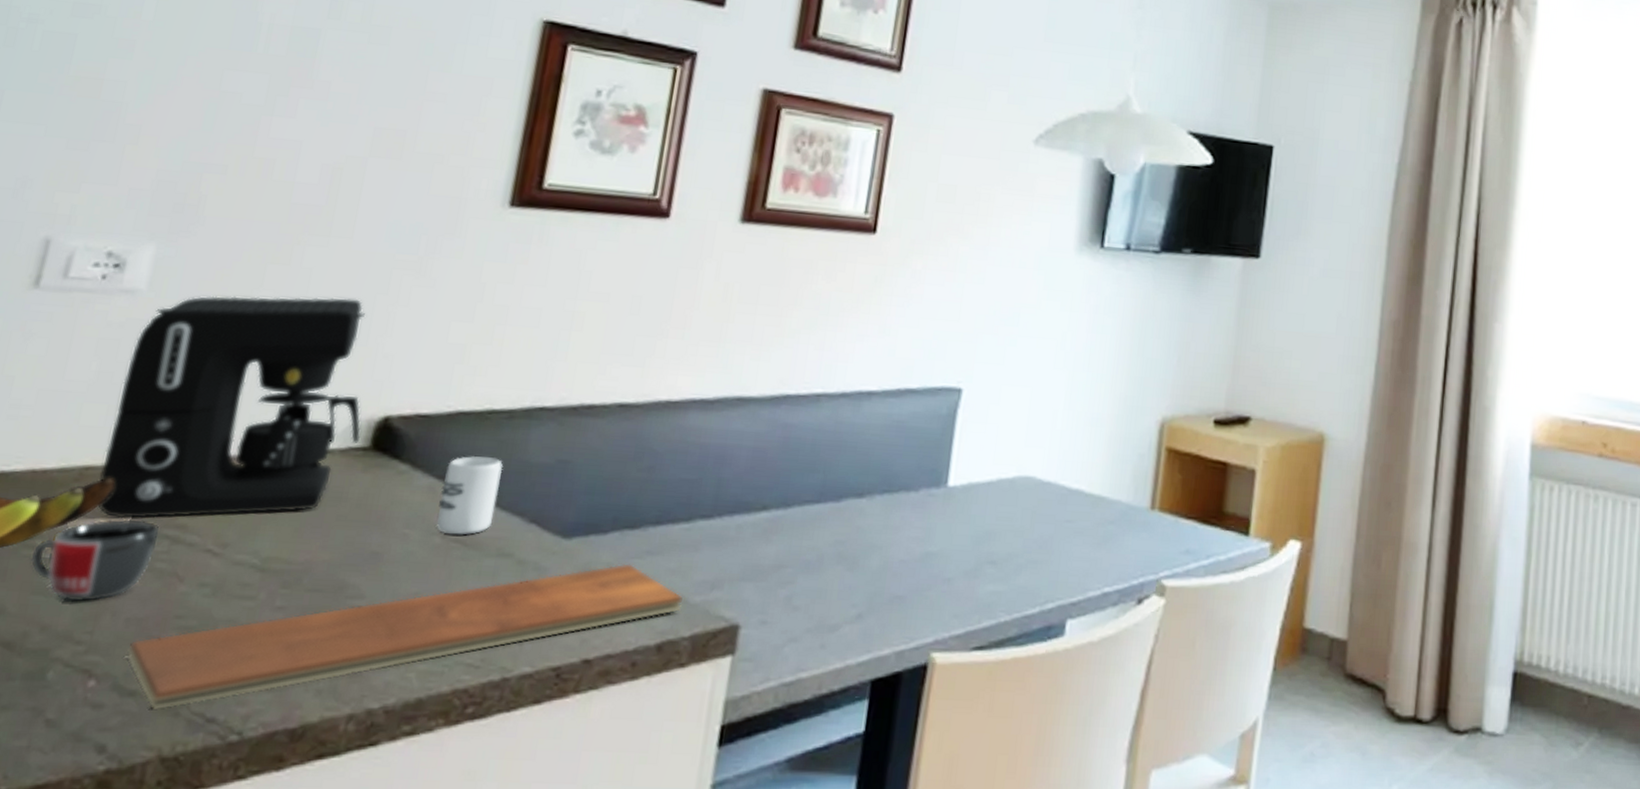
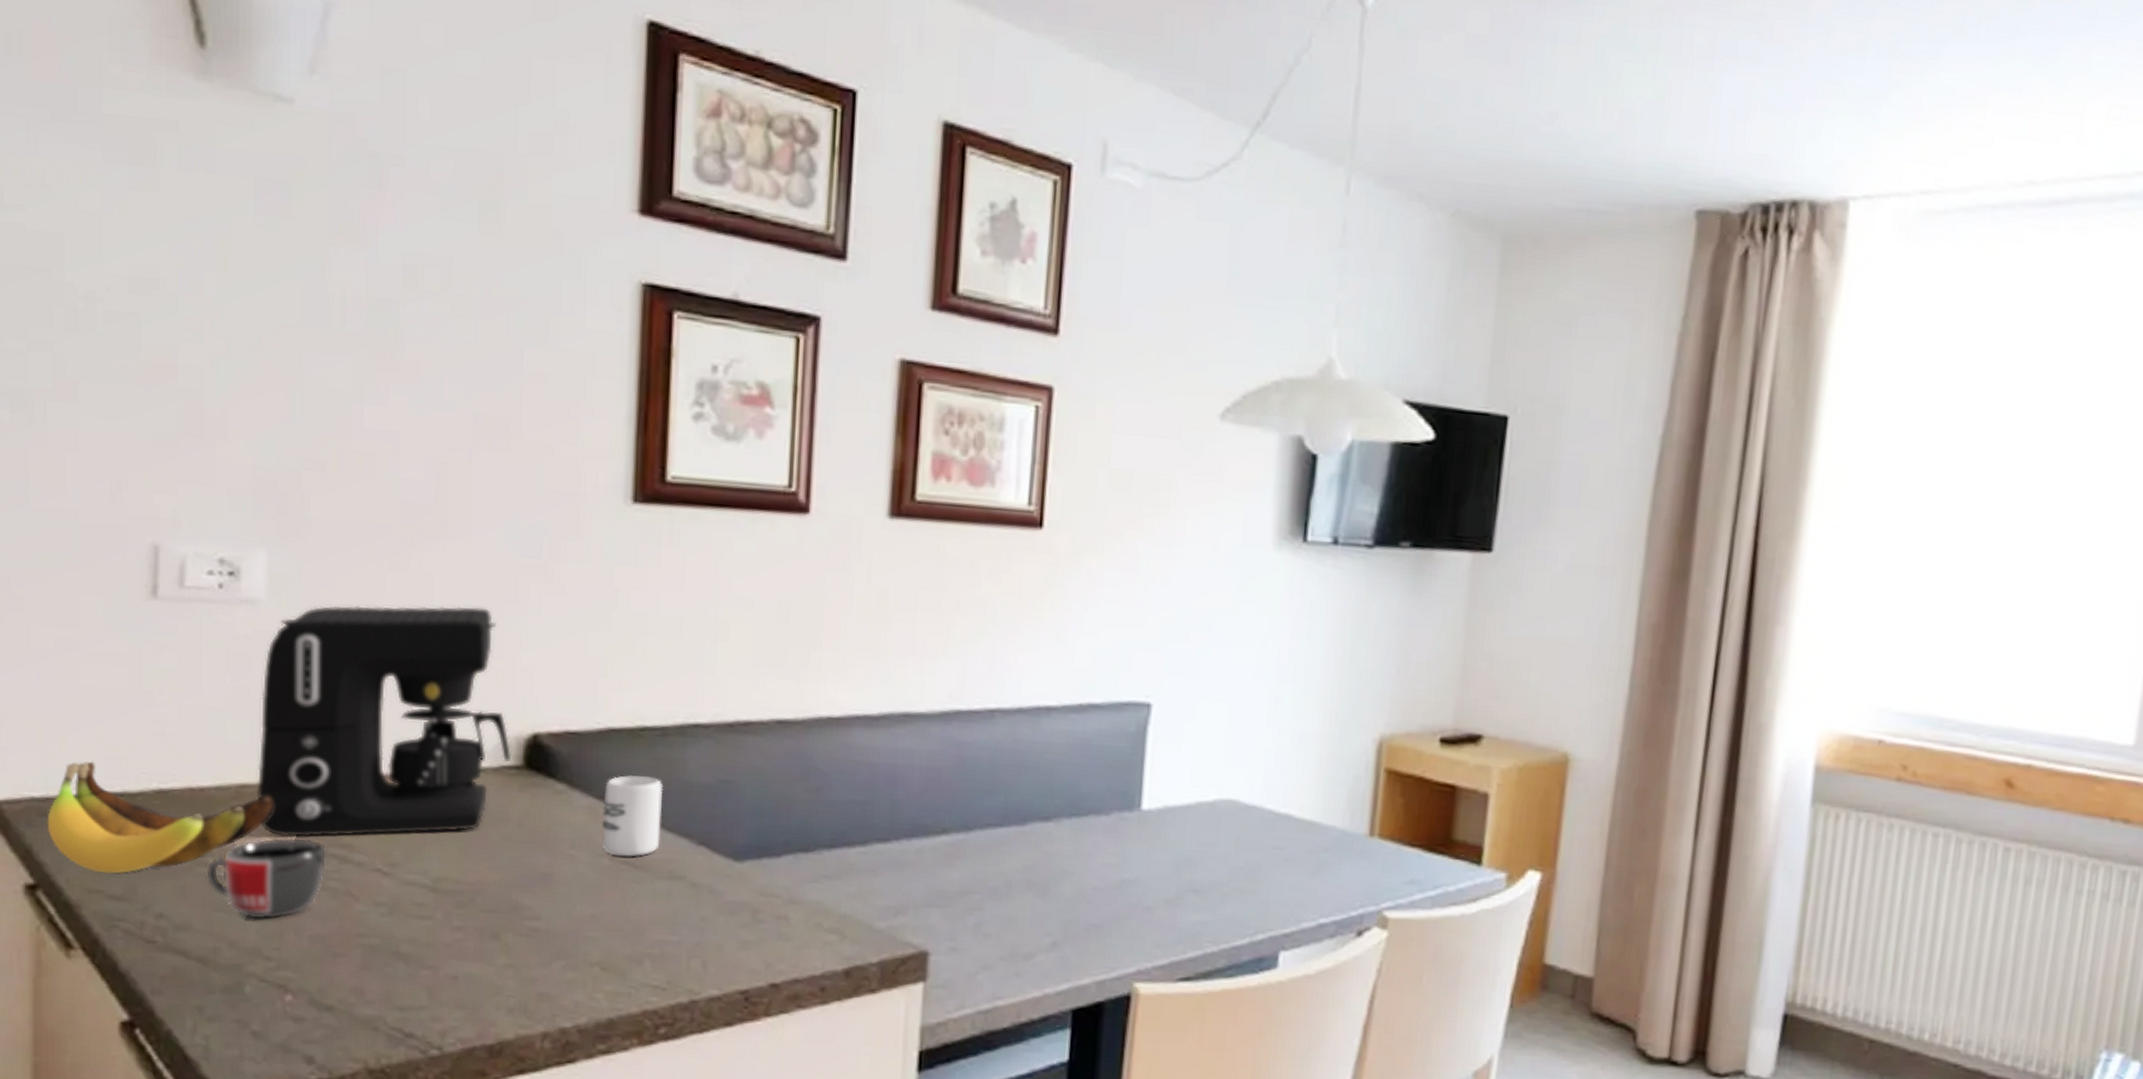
chopping board: present [126,563,683,711] -> none [316,887,867,1025]

